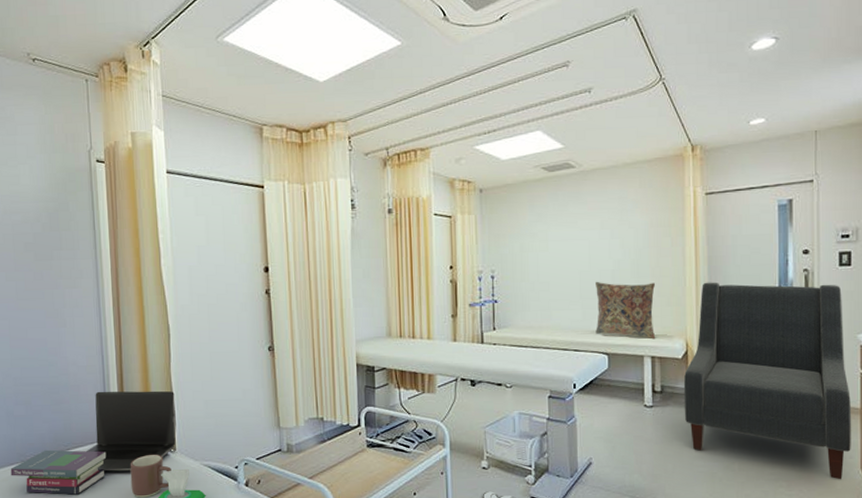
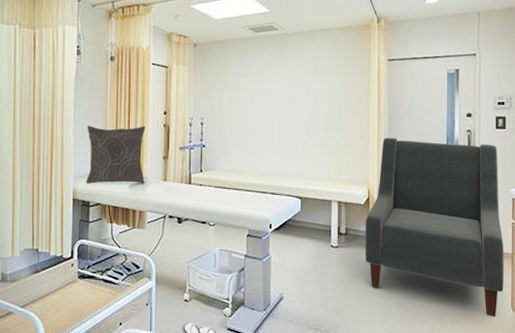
pillow: none [367,282,433,348] -> present [86,125,146,184]
pillow: present [596,281,656,340] -> none [291,132,343,186]

